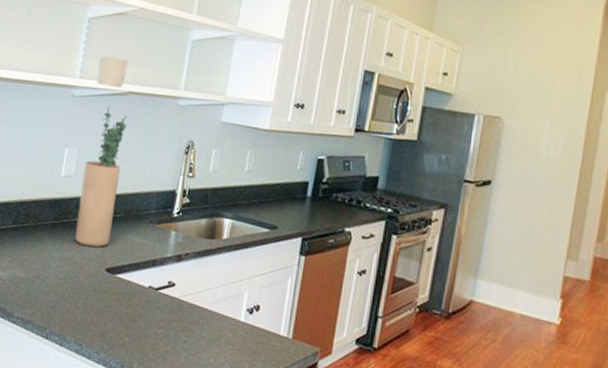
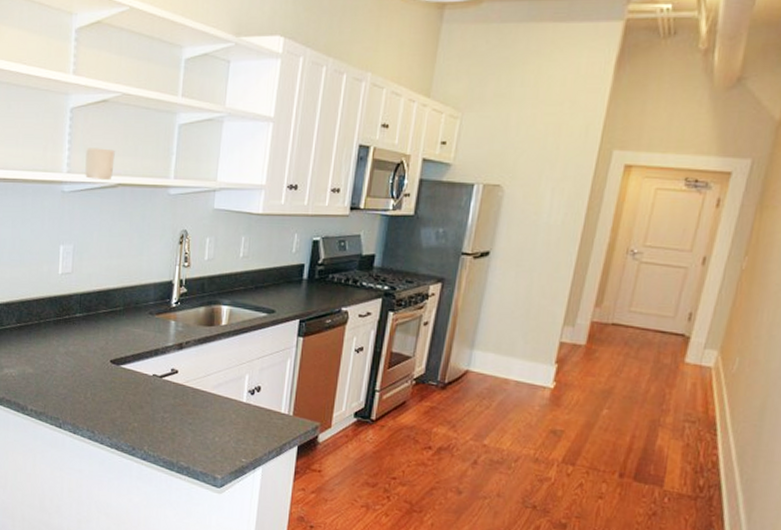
vase: present [74,106,127,248] -> none [77,199,120,341]

